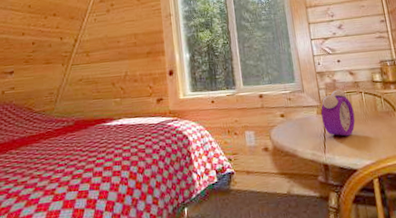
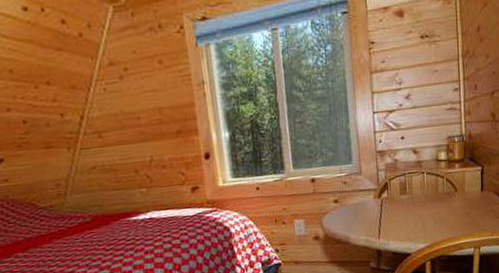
alarm clock: present [321,89,355,137] -> none [378,170,414,221]

